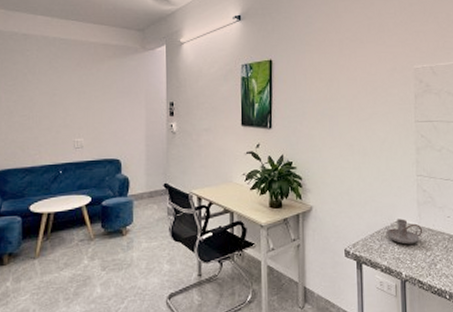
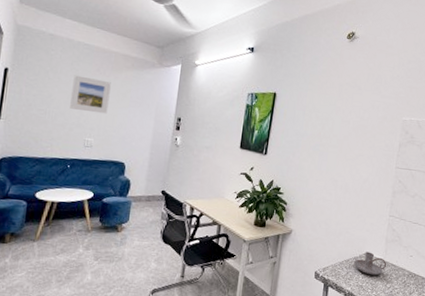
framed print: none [54,73,94,111] -> present [70,75,111,114]

